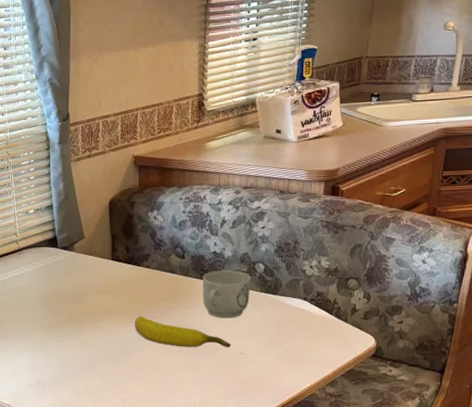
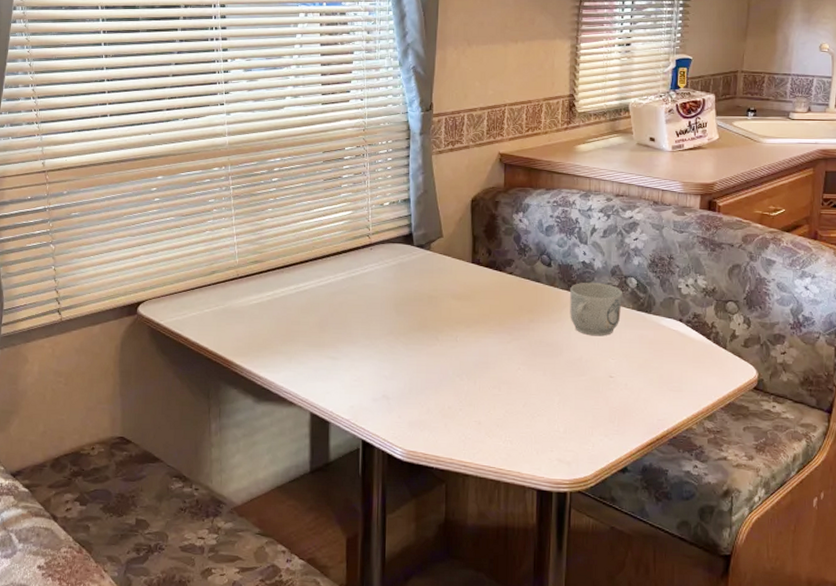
banana: present [134,315,232,347] -> none [494,326,601,369]

